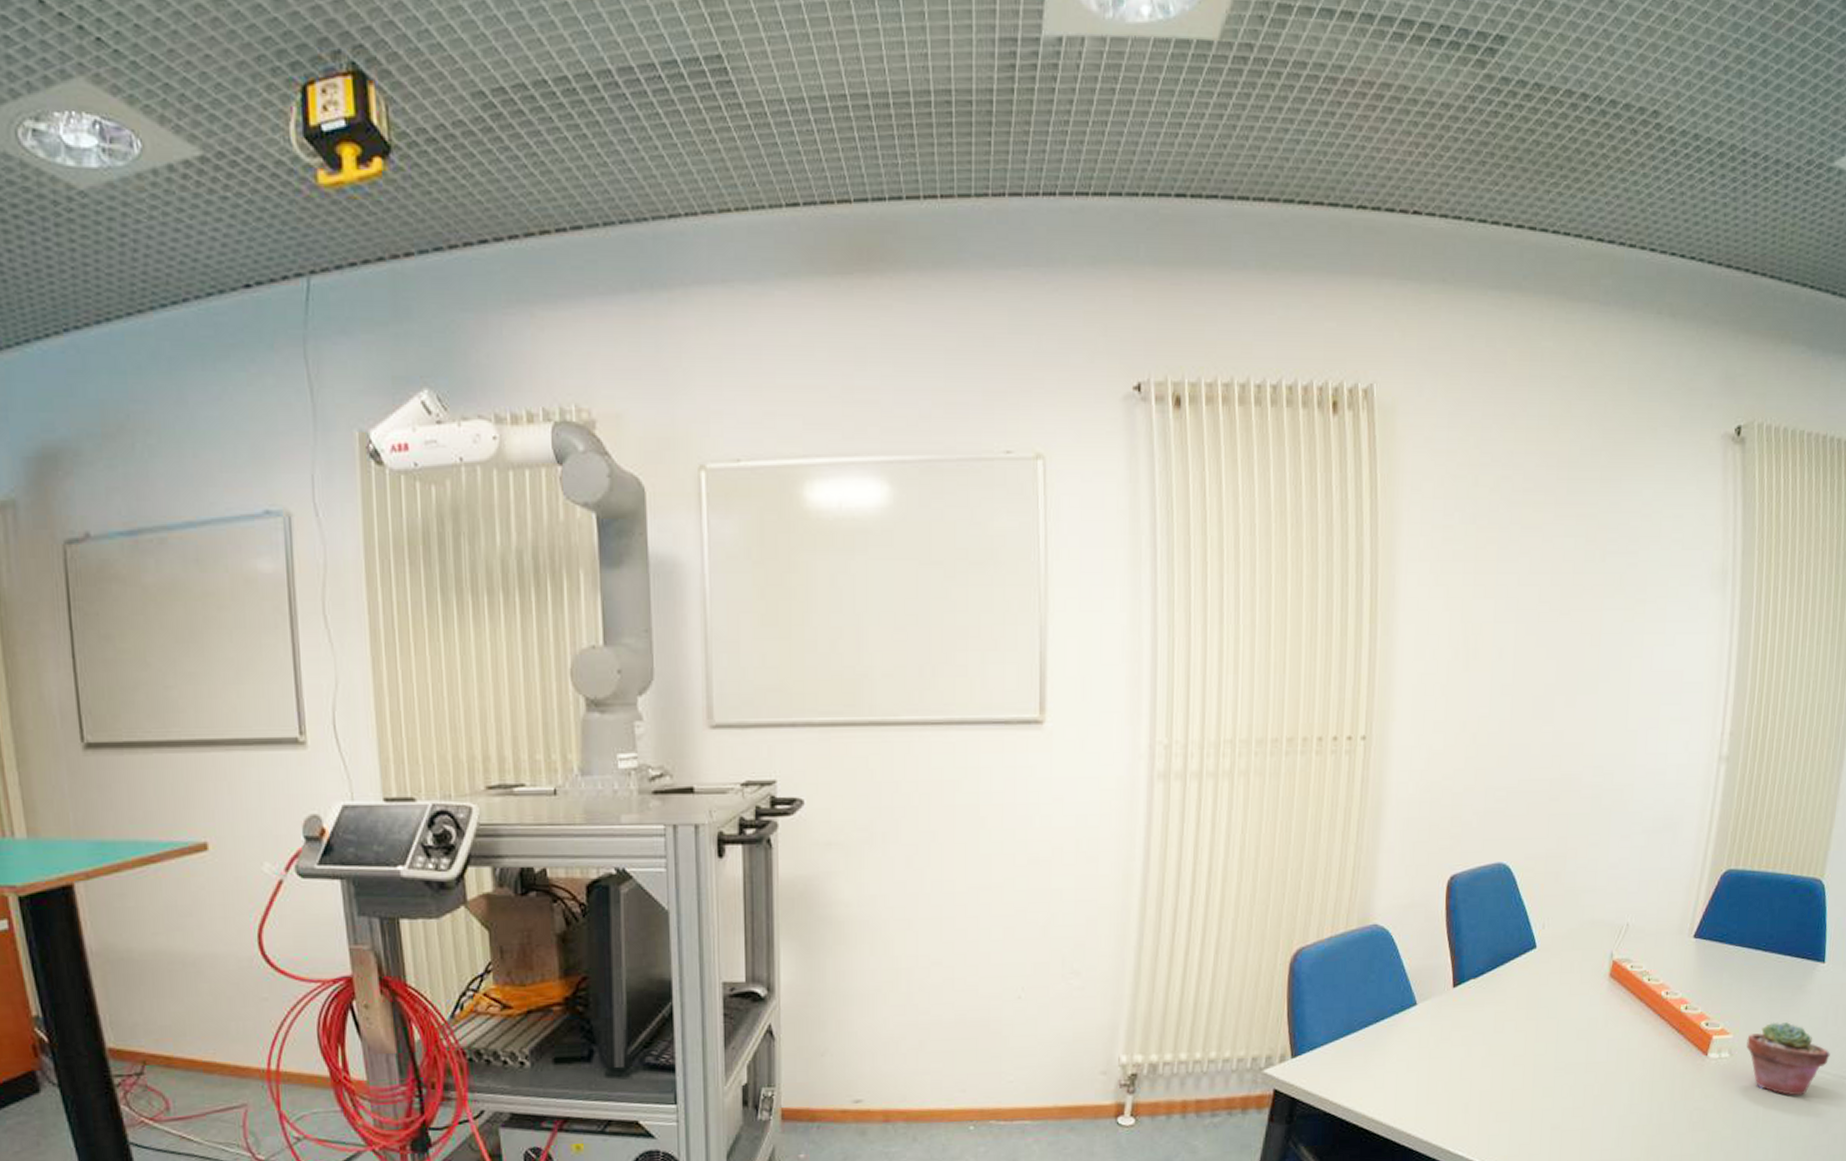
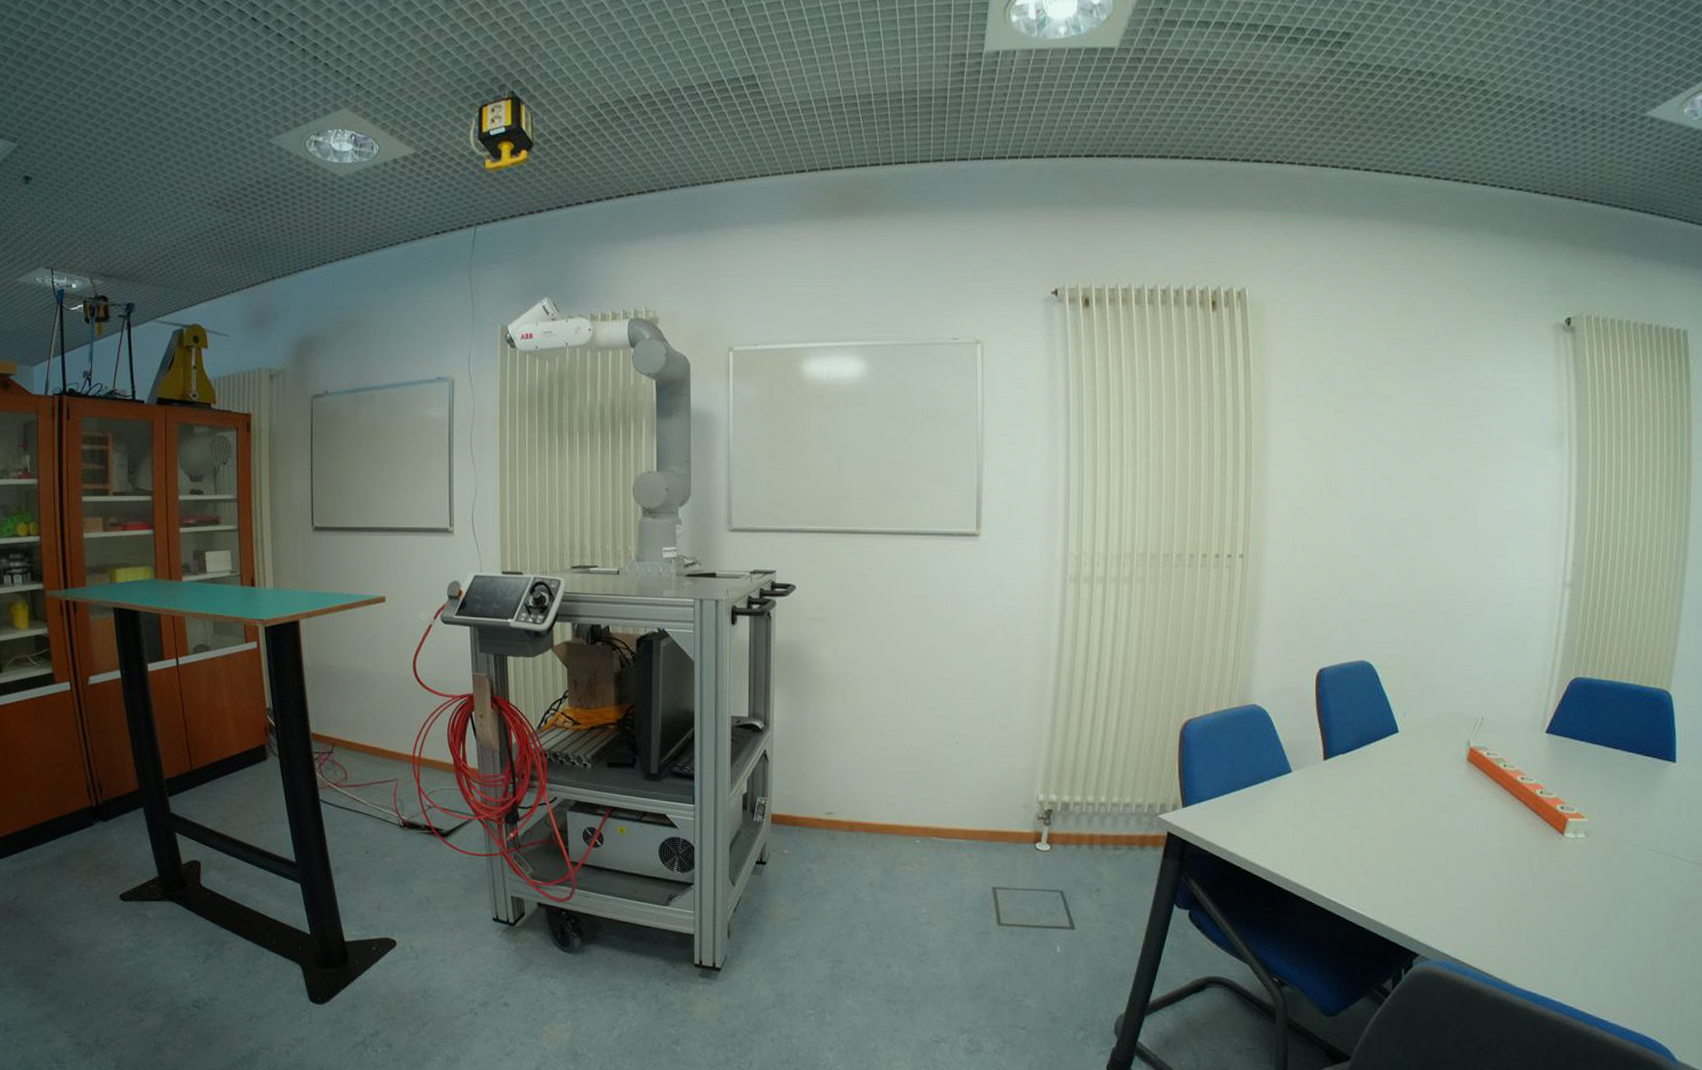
potted succulent: present [1746,1021,1830,1096] -> none [1602,810,1686,878]

